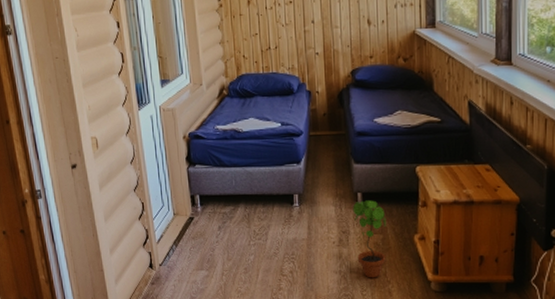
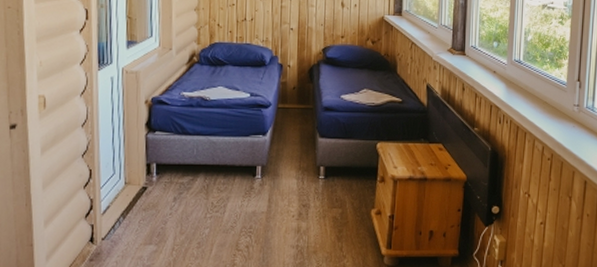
potted plant: present [353,200,386,278] -> none [314,174,346,253]

